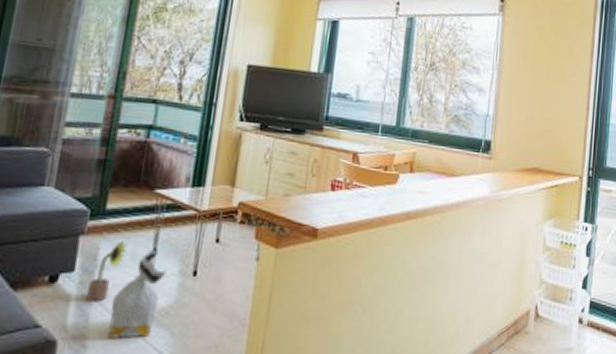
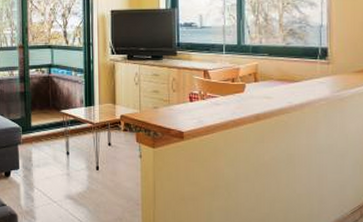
decorative plant: present [86,241,128,302] -> none [30,147,50,189]
bag: present [108,249,166,338] -> none [46,152,78,213]

